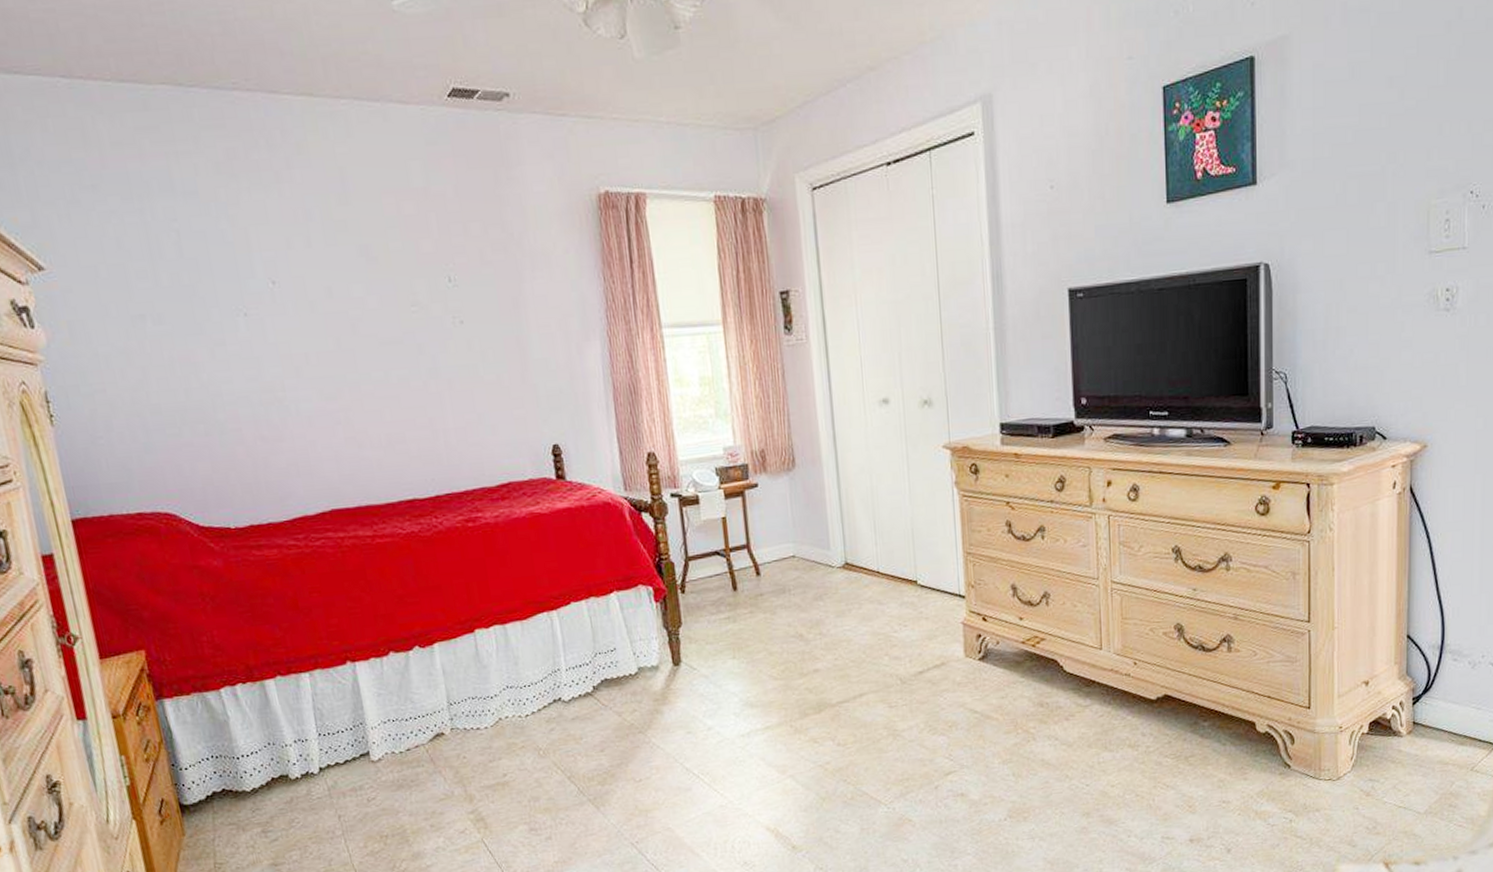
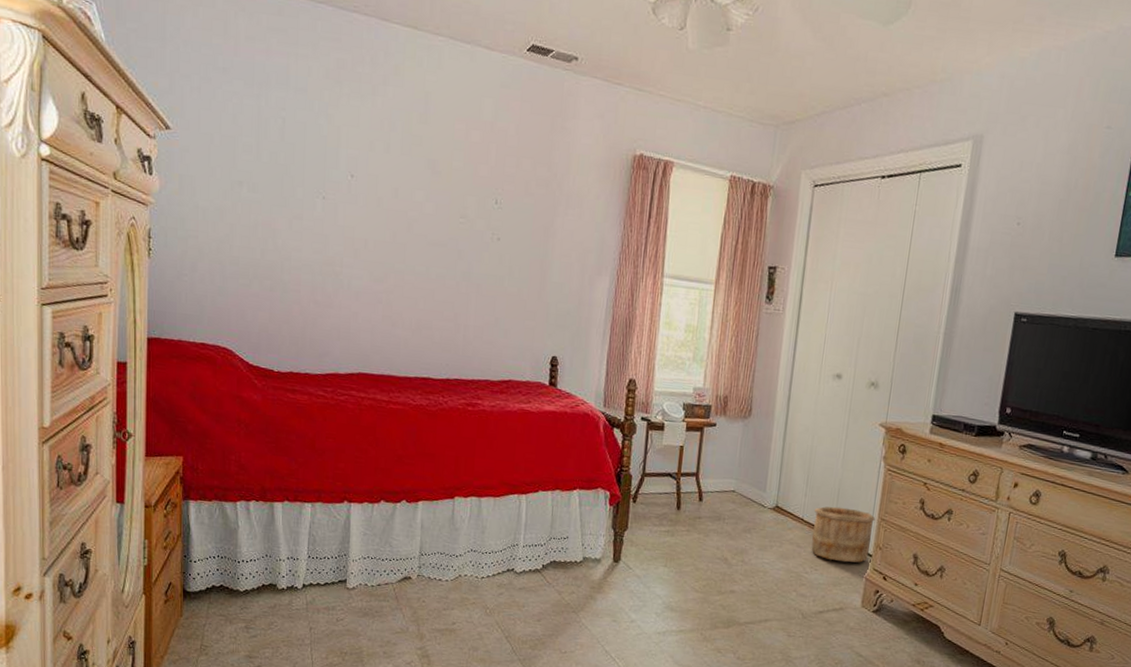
wooden bucket: none [889,548,961,612] -> present [811,506,876,563]

